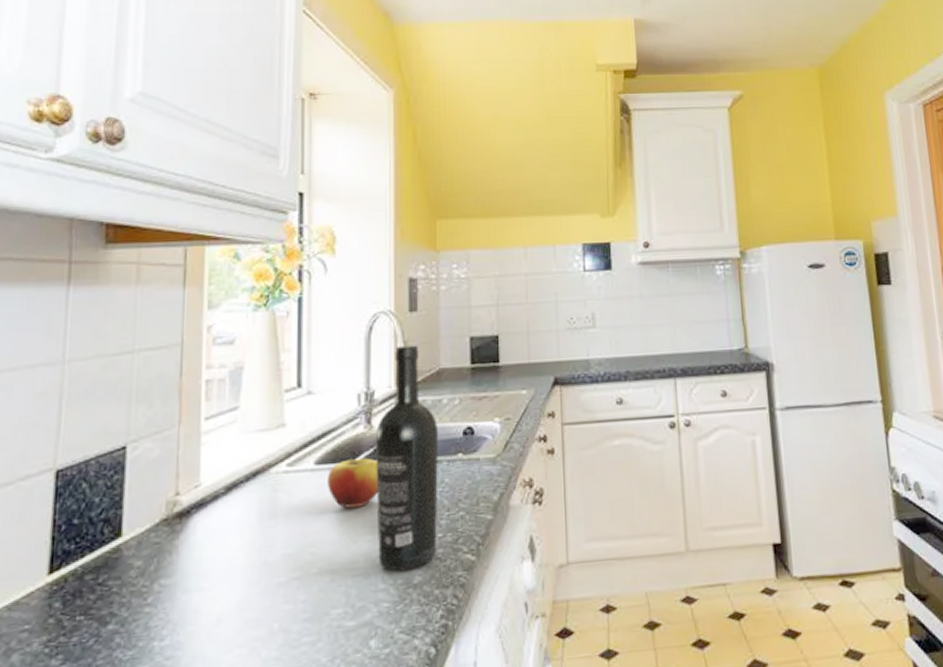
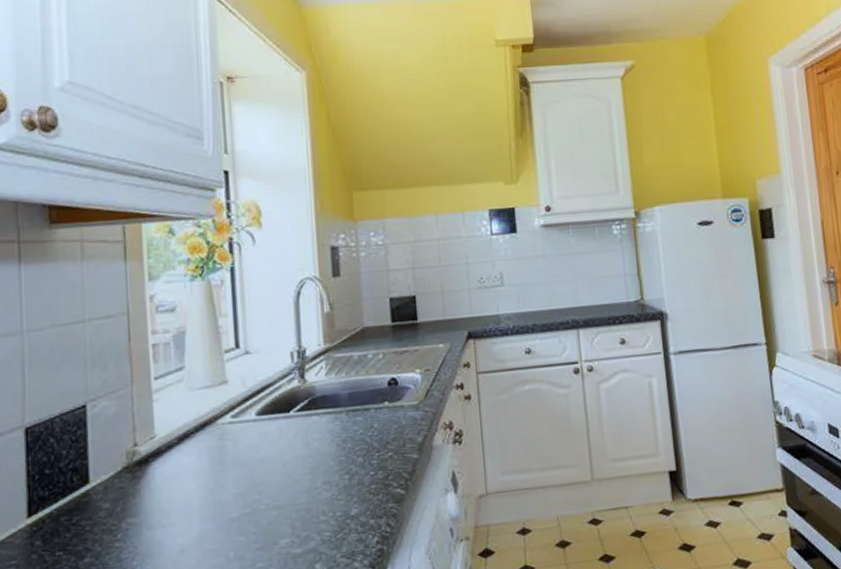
apple: present [328,458,378,508] -> none [268,408,314,453]
wine bottle: present [376,345,439,572] -> none [309,307,370,506]

